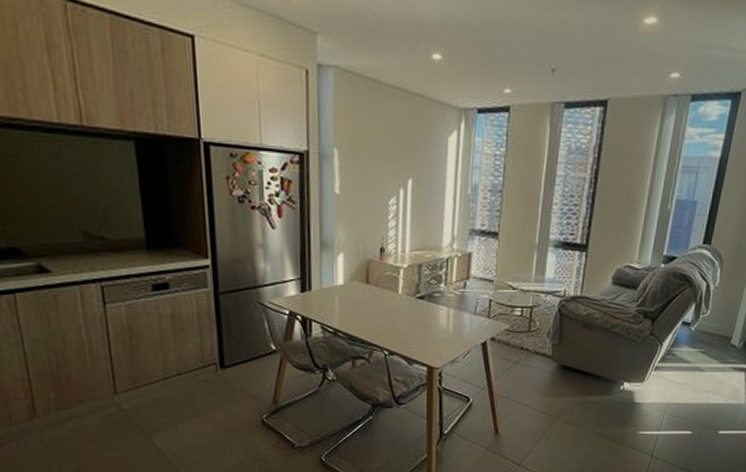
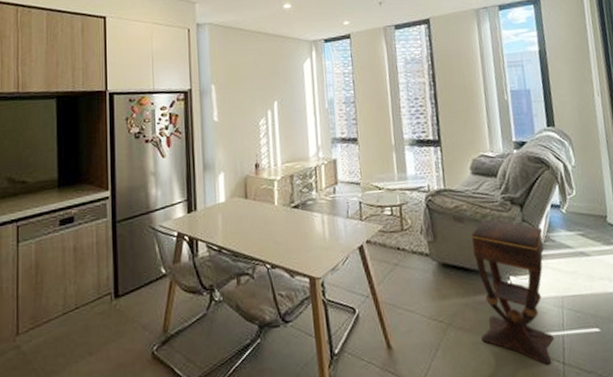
side table: none [584,329,667,456] -> present [471,219,554,365]

